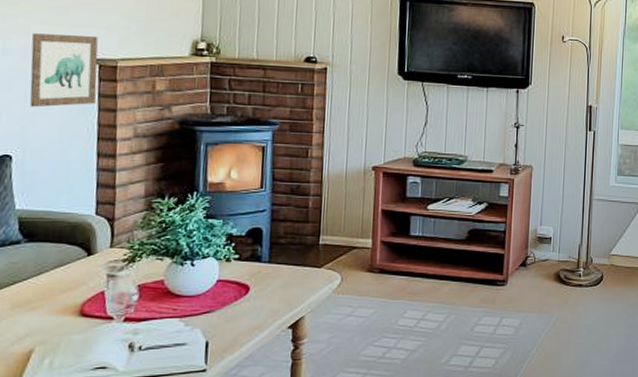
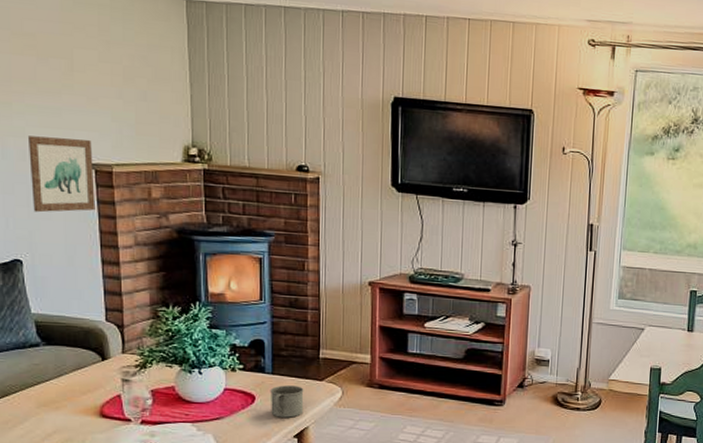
mug: none [265,274,302,308] -> present [270,385,304,418]

